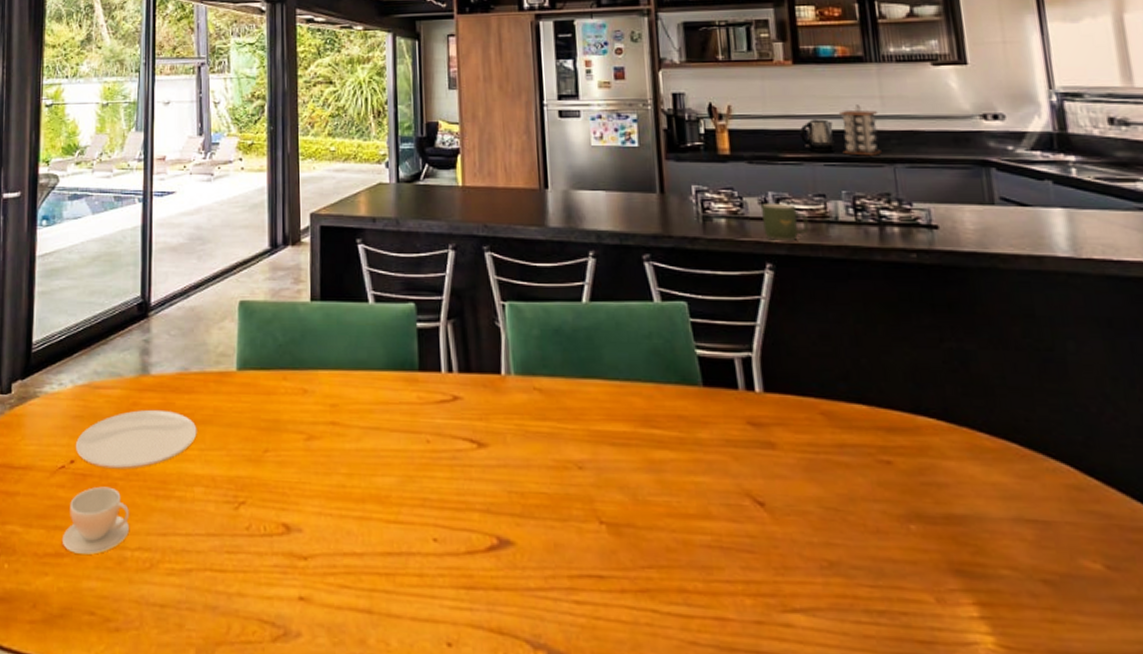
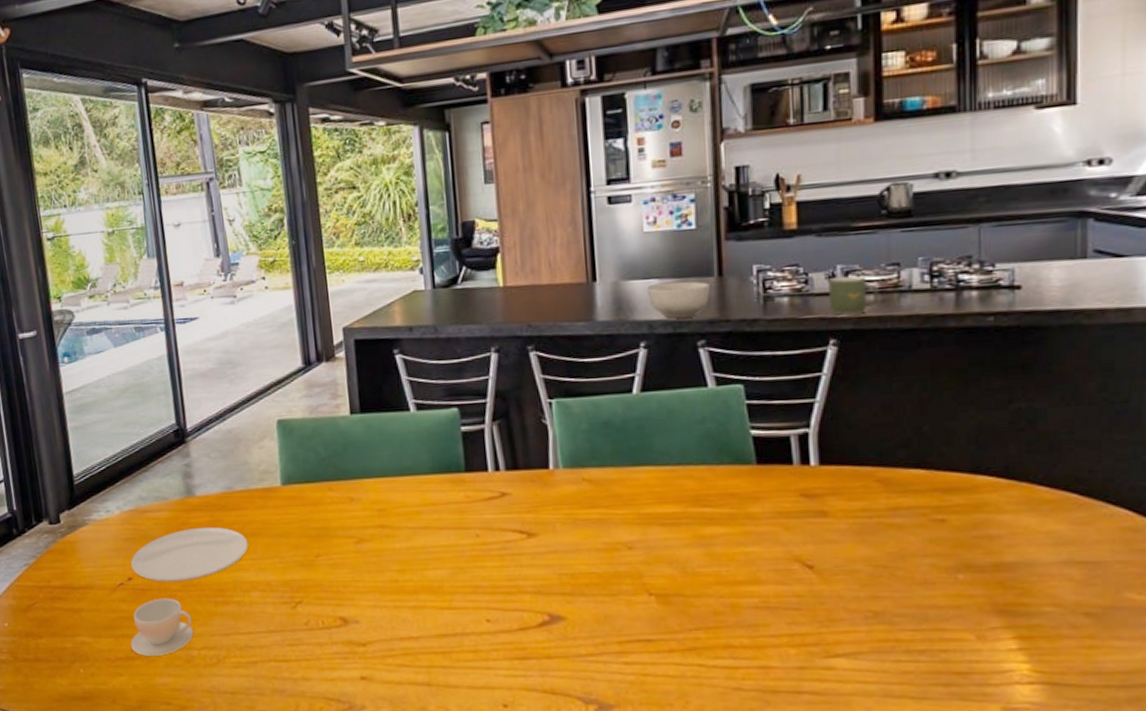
bowl: none [595,195,654,230] -> present [647,281,711,319]
spice rack: present [838,105,881,156] -> none [922,161,968,219]

